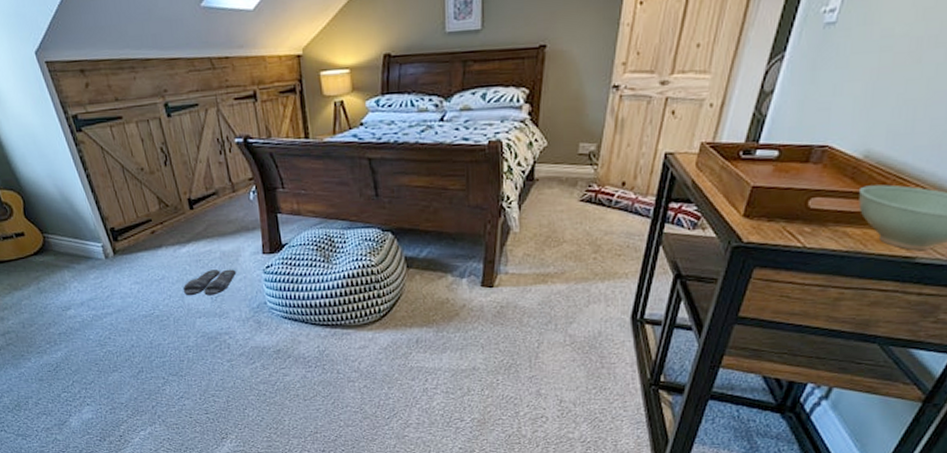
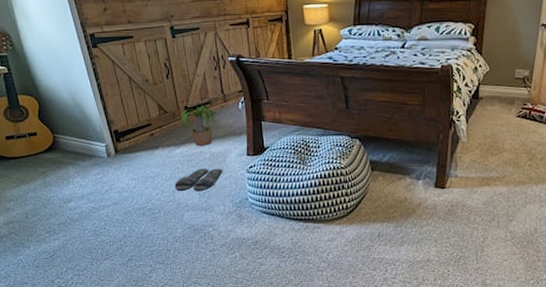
potted plant: none [182,196,231,244] -> present [178,105,221,146]

